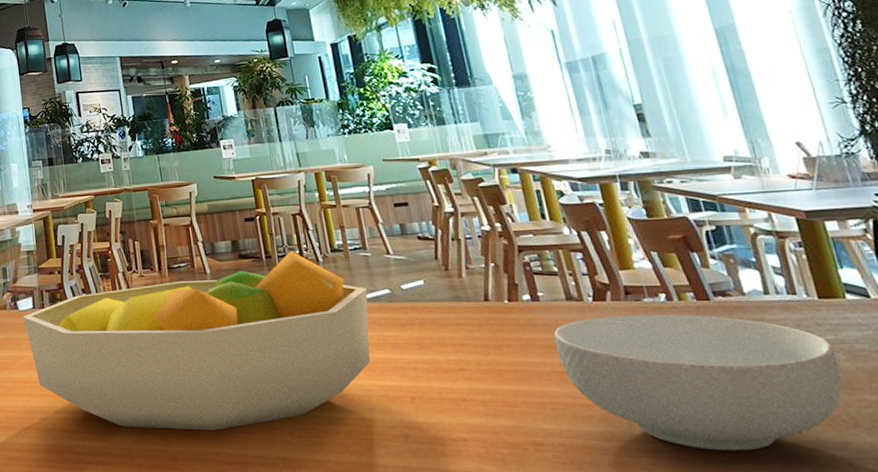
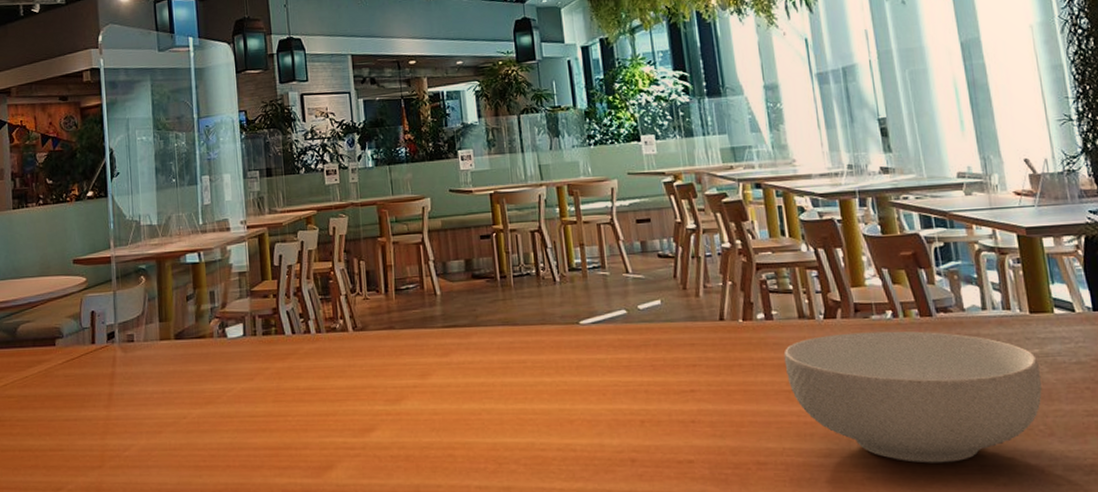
fruit bowl: present [22,251,371,431] -> none [231,270,604,463]

